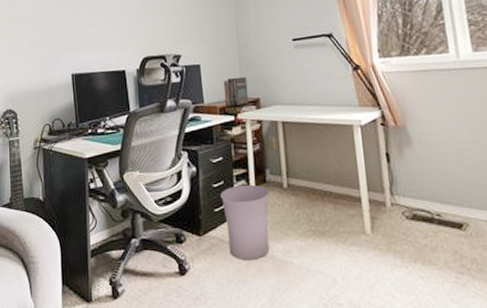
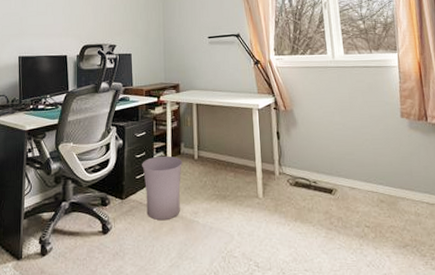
books: present [223,76,249,106] -> none [150,65,170,90]

